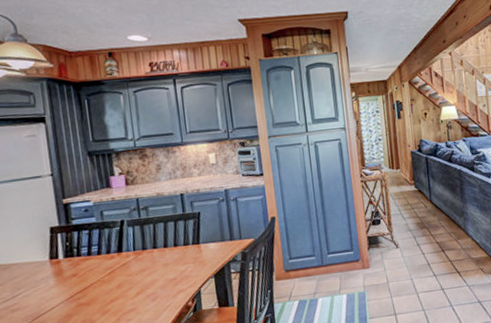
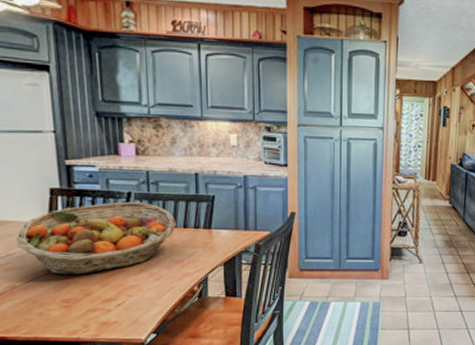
fruit basket: none [21,228,167,309] -> present [16,202,176,276]

